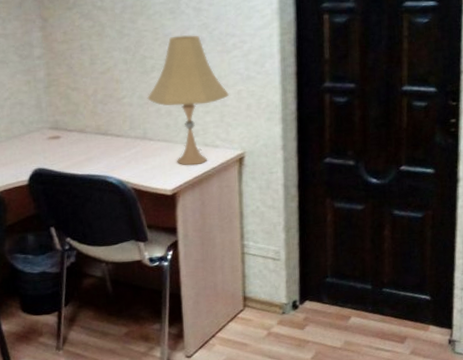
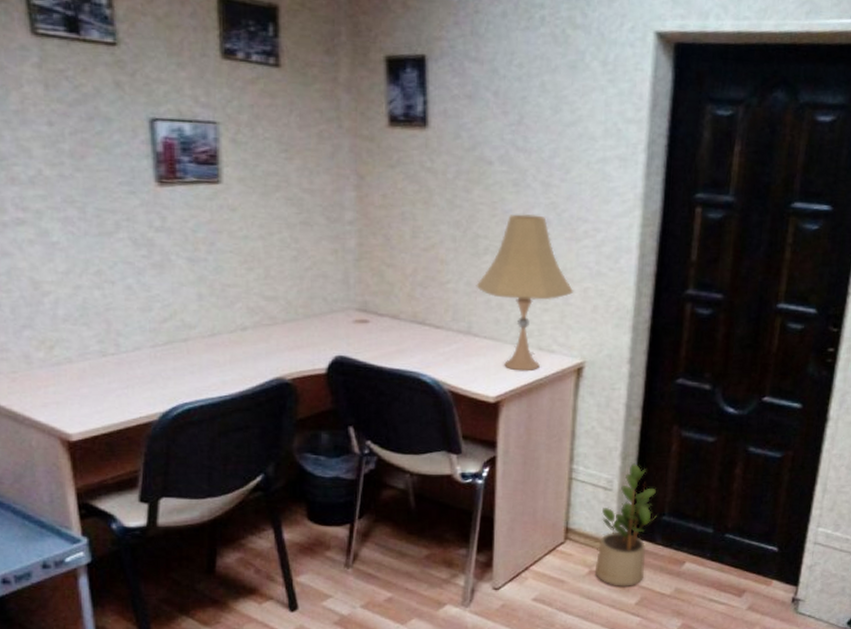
potted plant: none [272,235,321,344] -> present [594,463,657,586]

